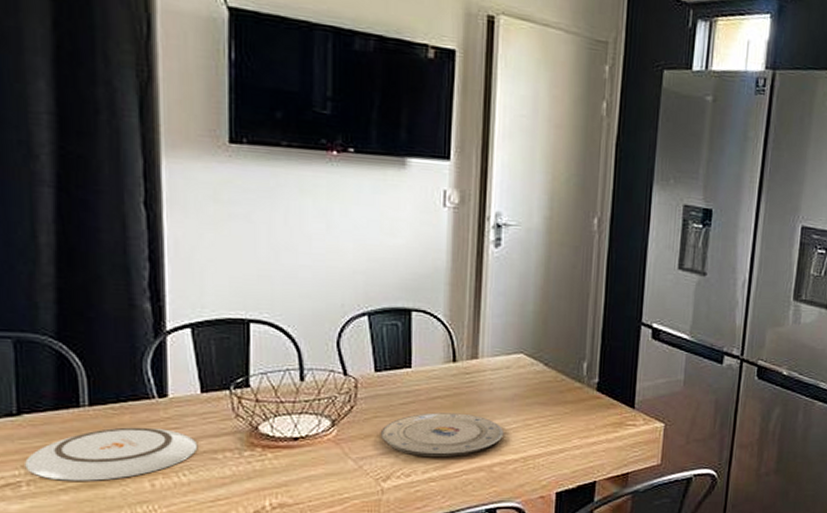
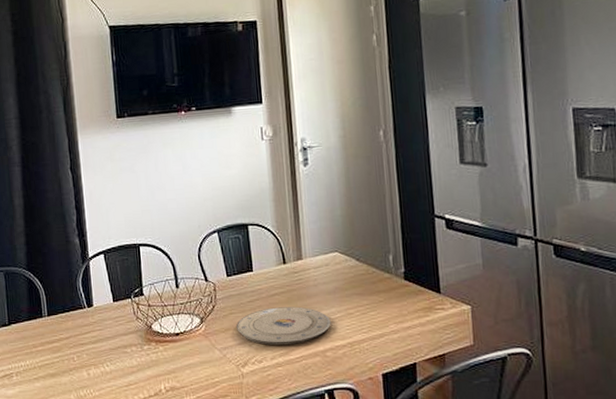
plate: present [25,427,198,481] -> none [14,330,115,372]

